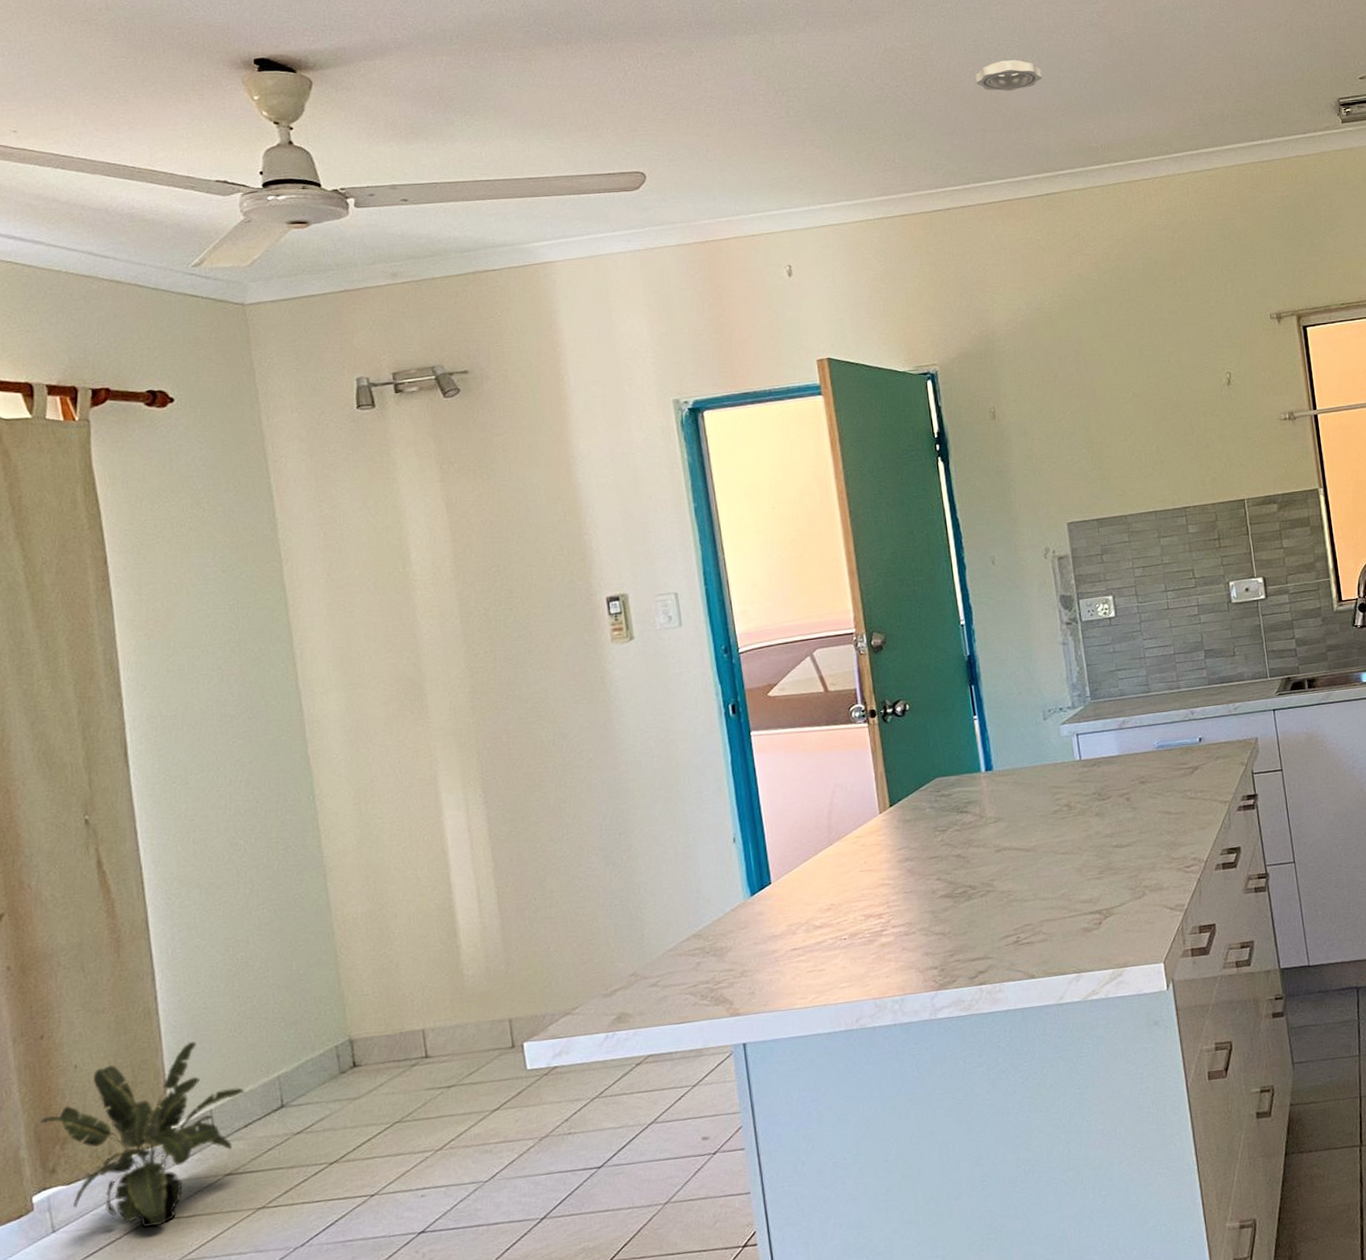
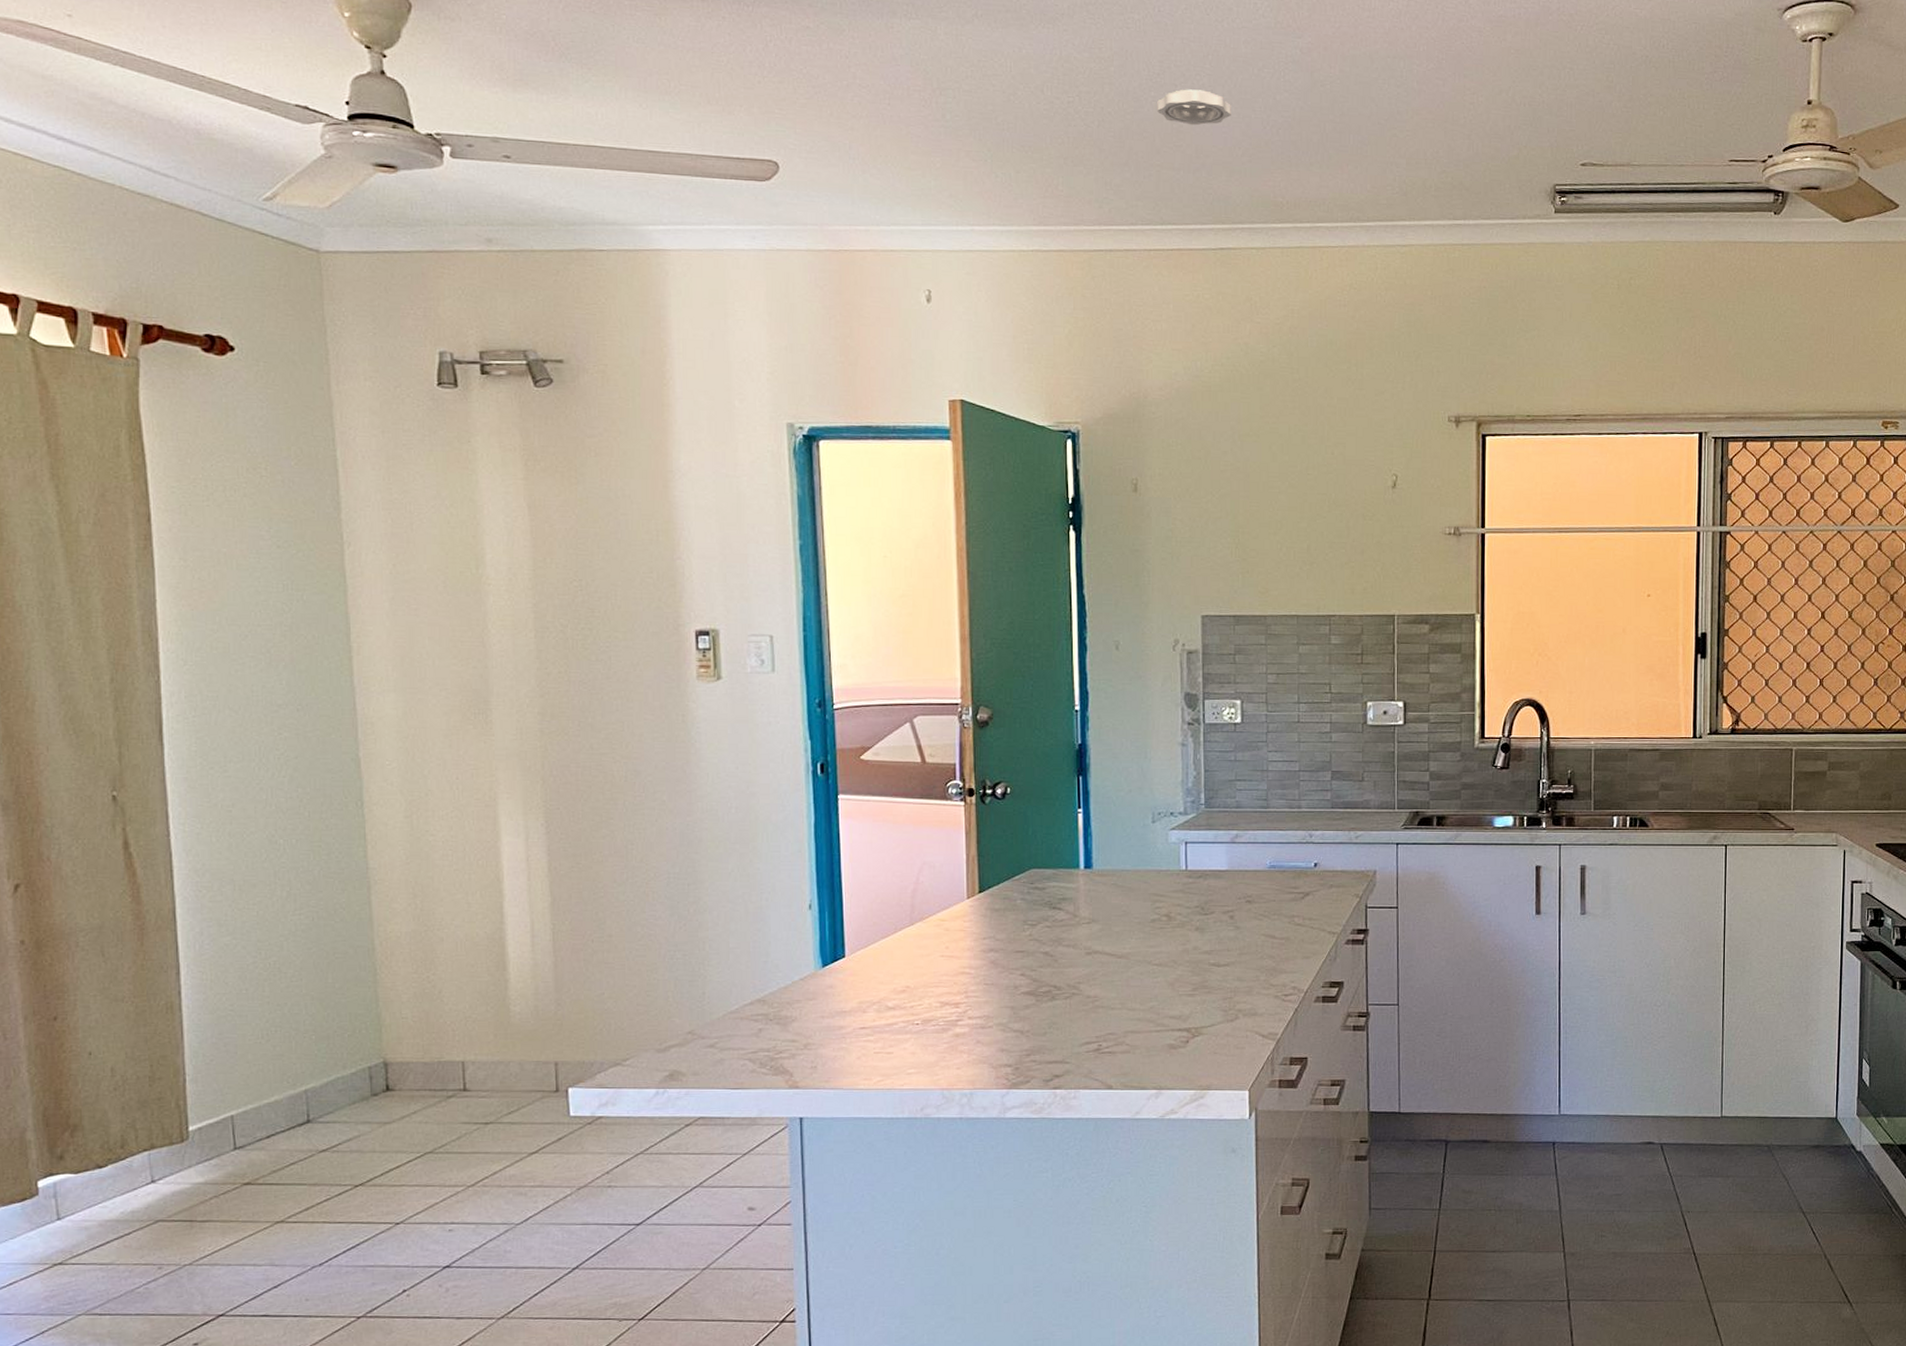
potted plant: present [41,1041,245,1228] -> none [50,1042,269,1227]

